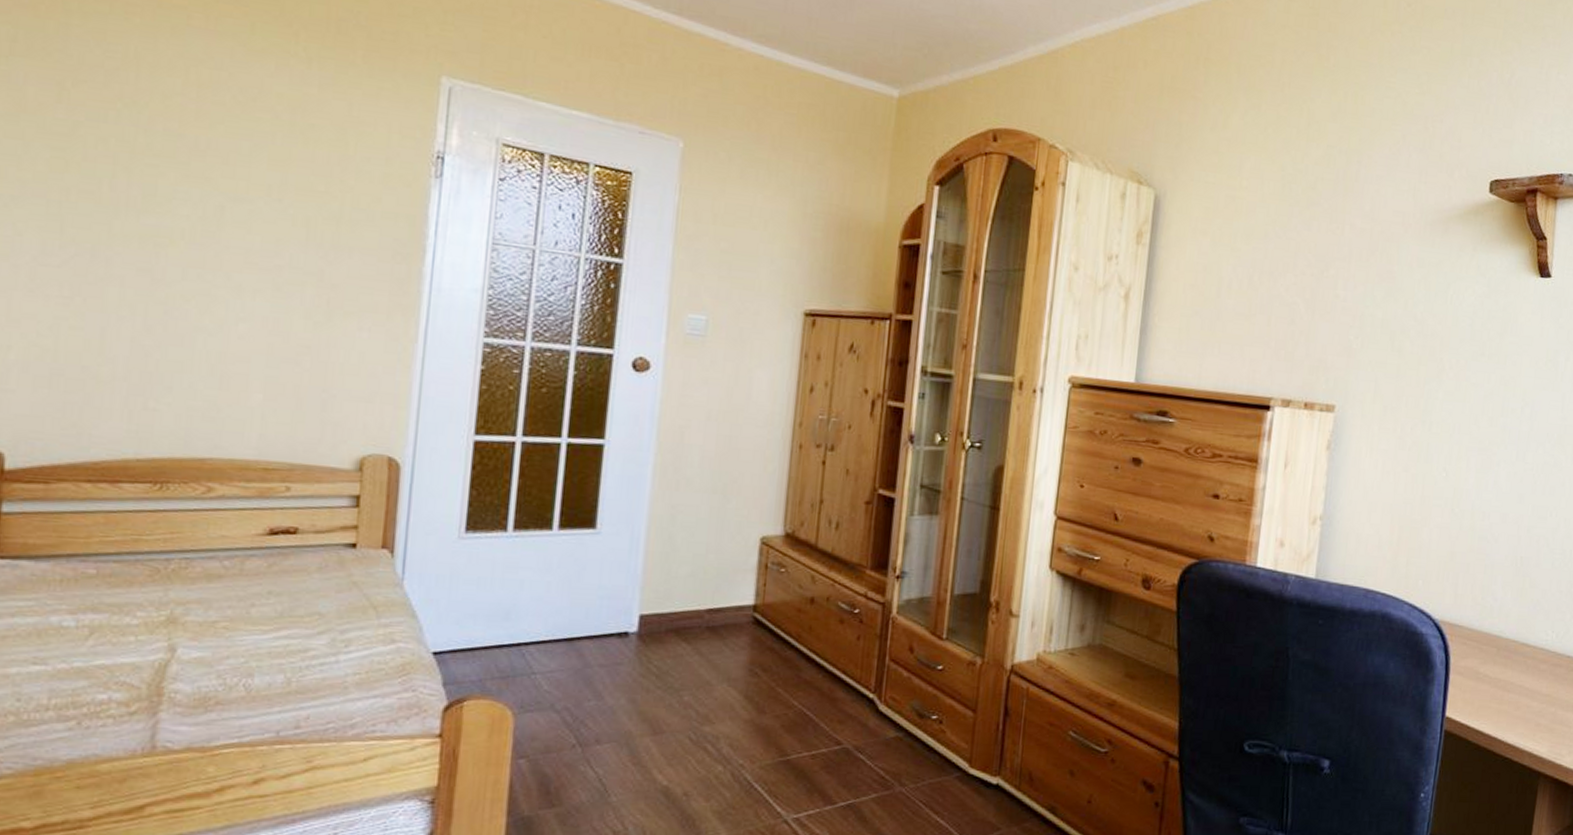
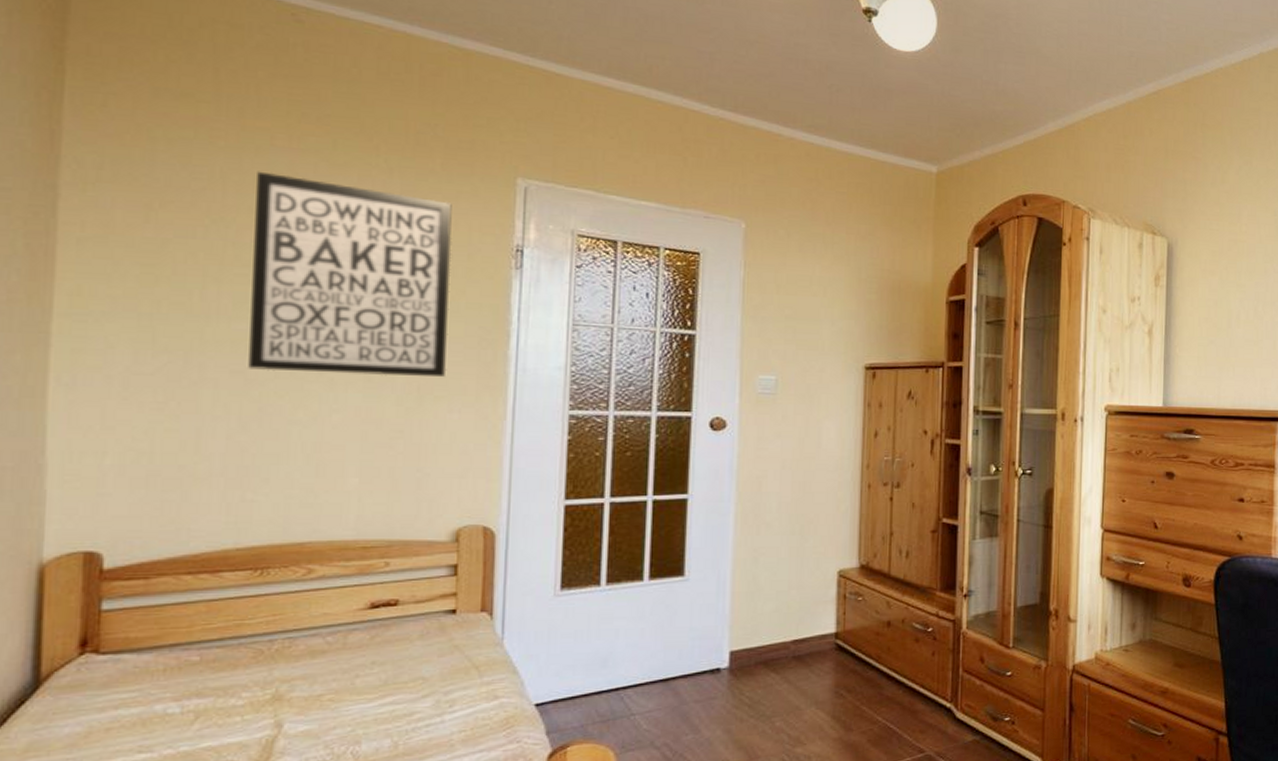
wall art: none [155,53,372,292] -> present [248,171,452,378]

